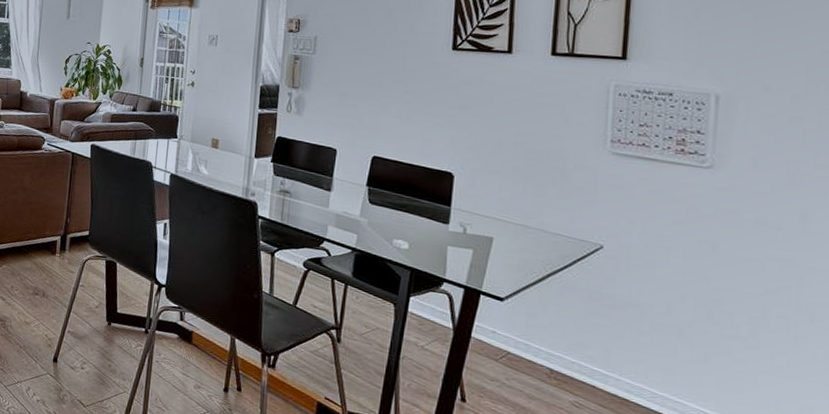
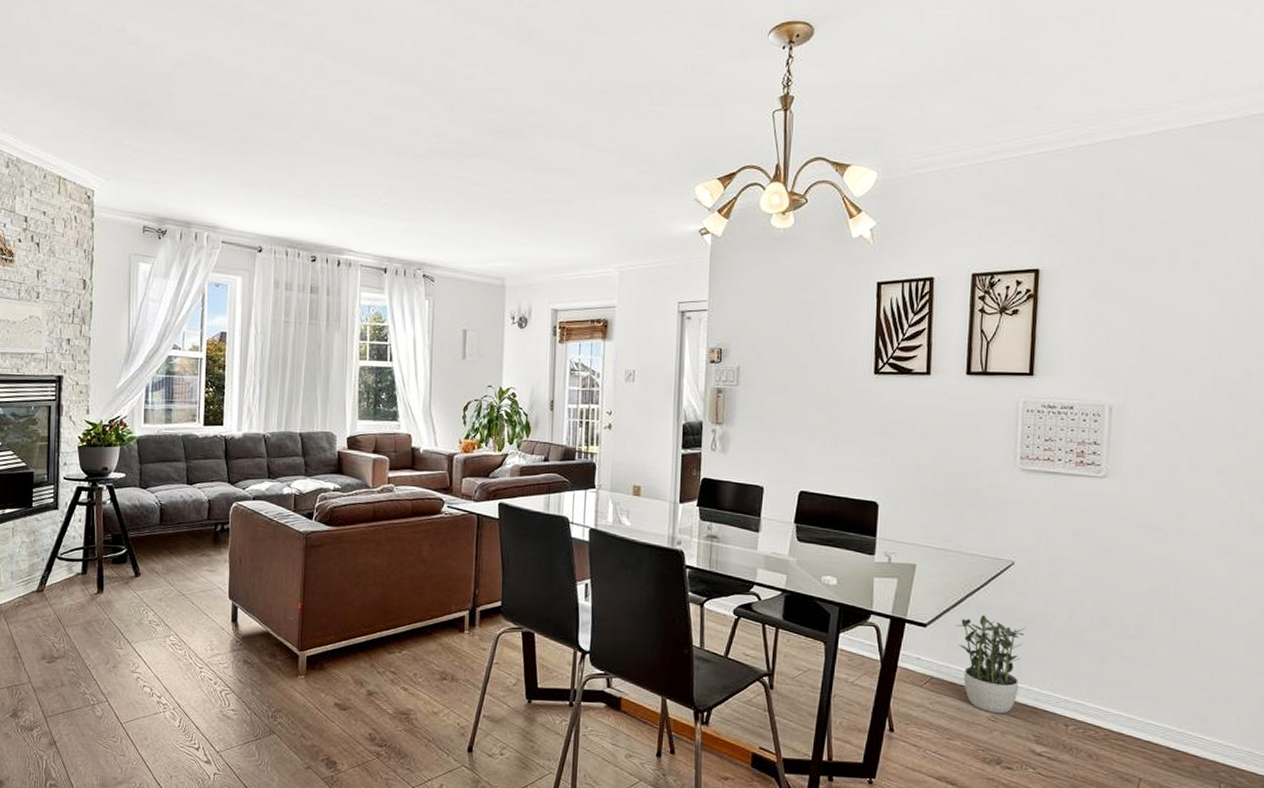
potted plant: none [535,296,617,401] -> present [955,614,1027,713]

